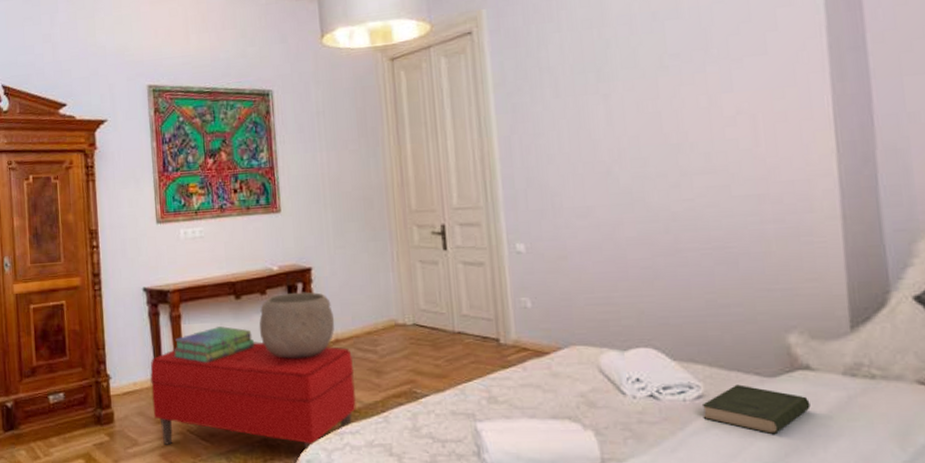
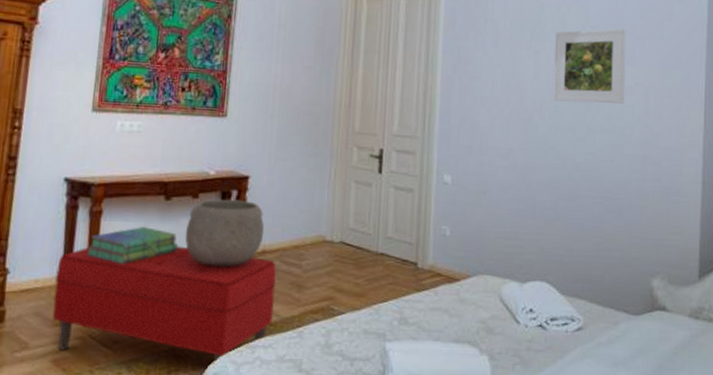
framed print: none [627,50,725,147] -> present [553,28,626,104]
book: present [701,384,811,435] -> none [580,320,663,367]

